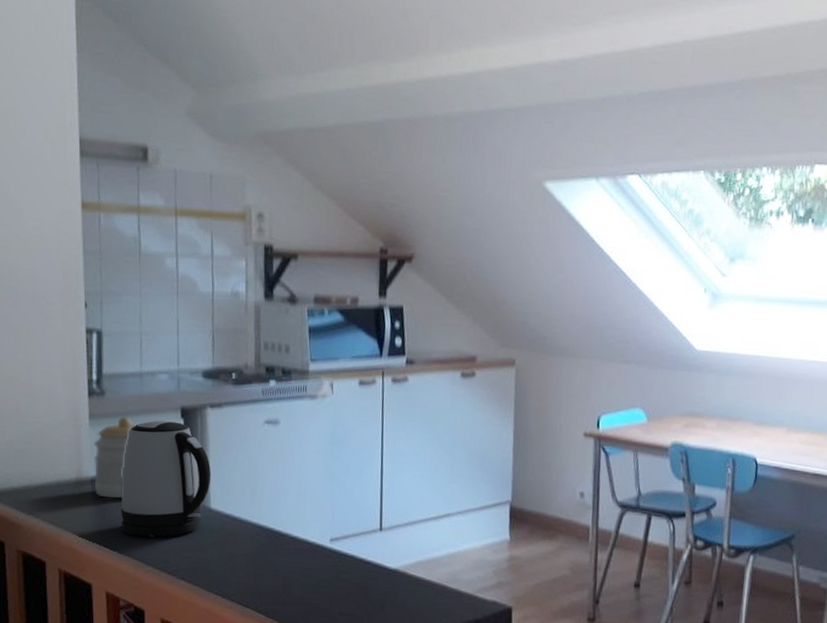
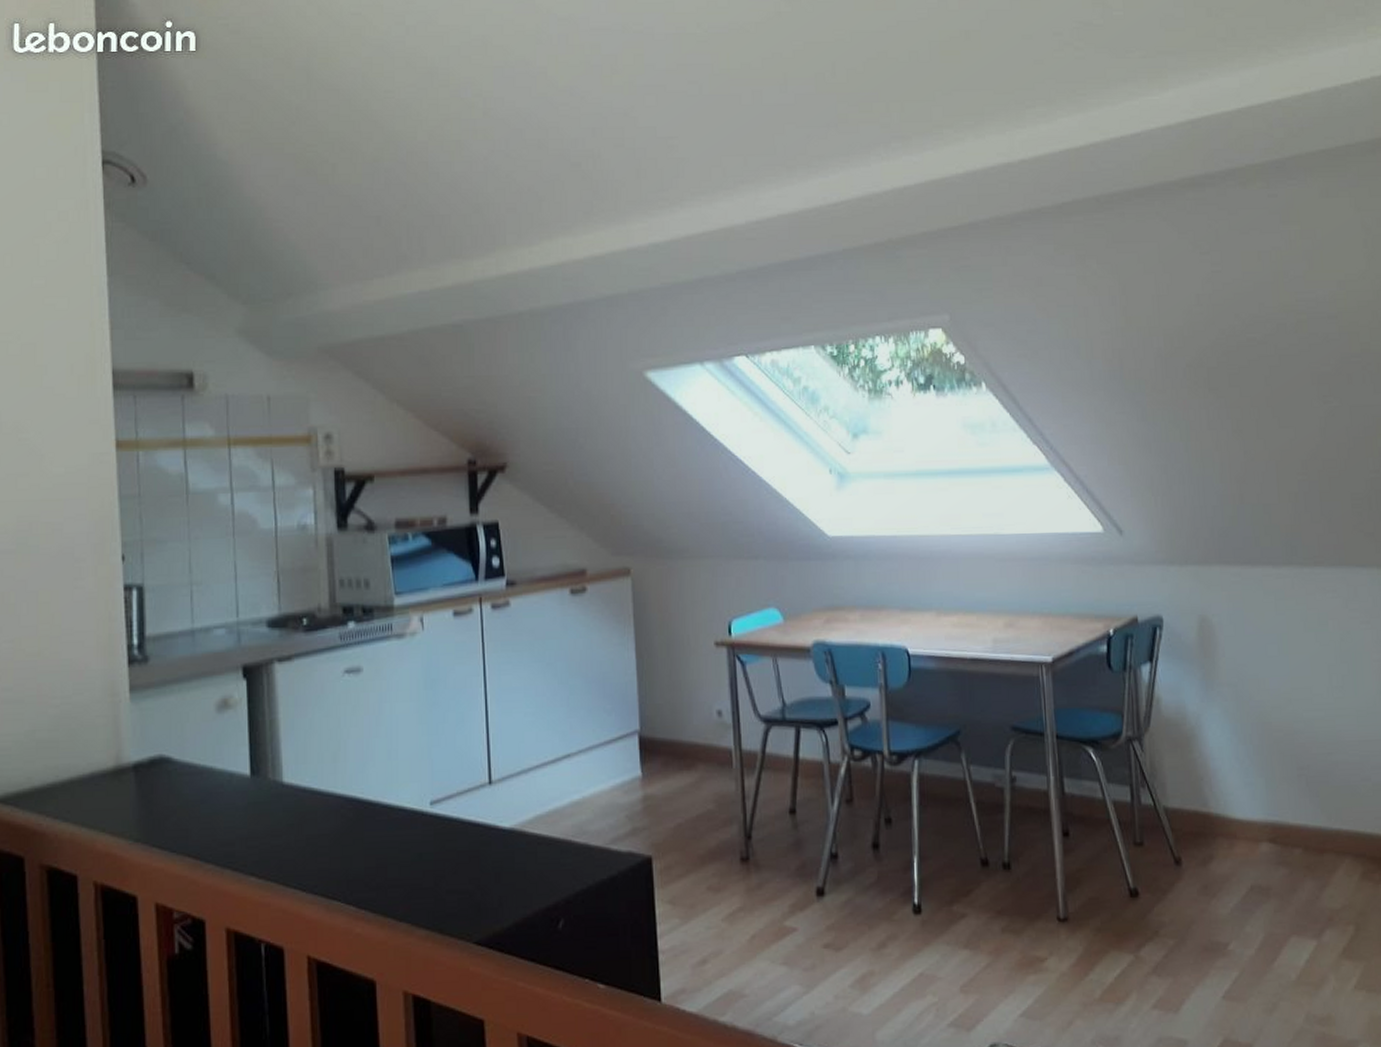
jar: present [94,417,135,499] -> none [136,684,187,786]
kettle: present [120,420,212,537] -> none [171,683,283,828]

